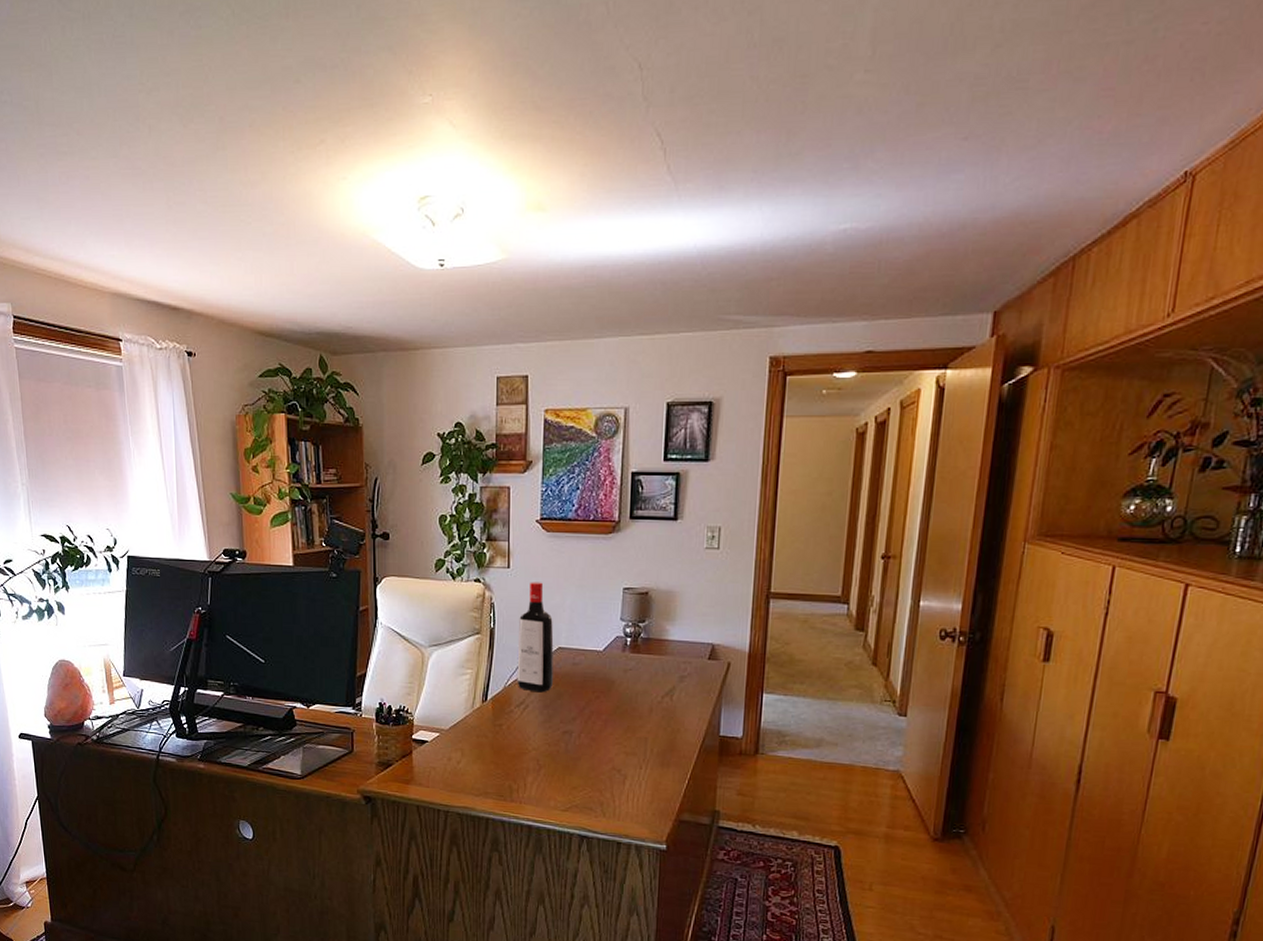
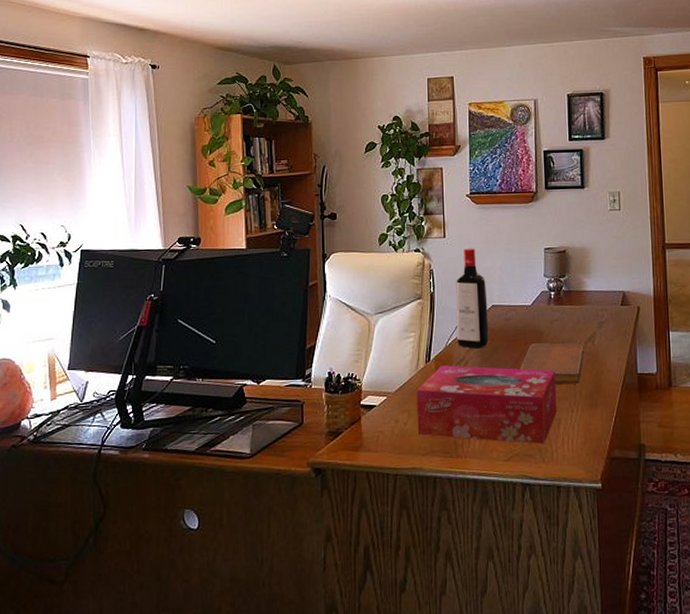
tissue box: none [471,707,624,798] -> present [416,365,557,444]
notebook: none [585,693,660,740] -> present [520,343,584,384]

